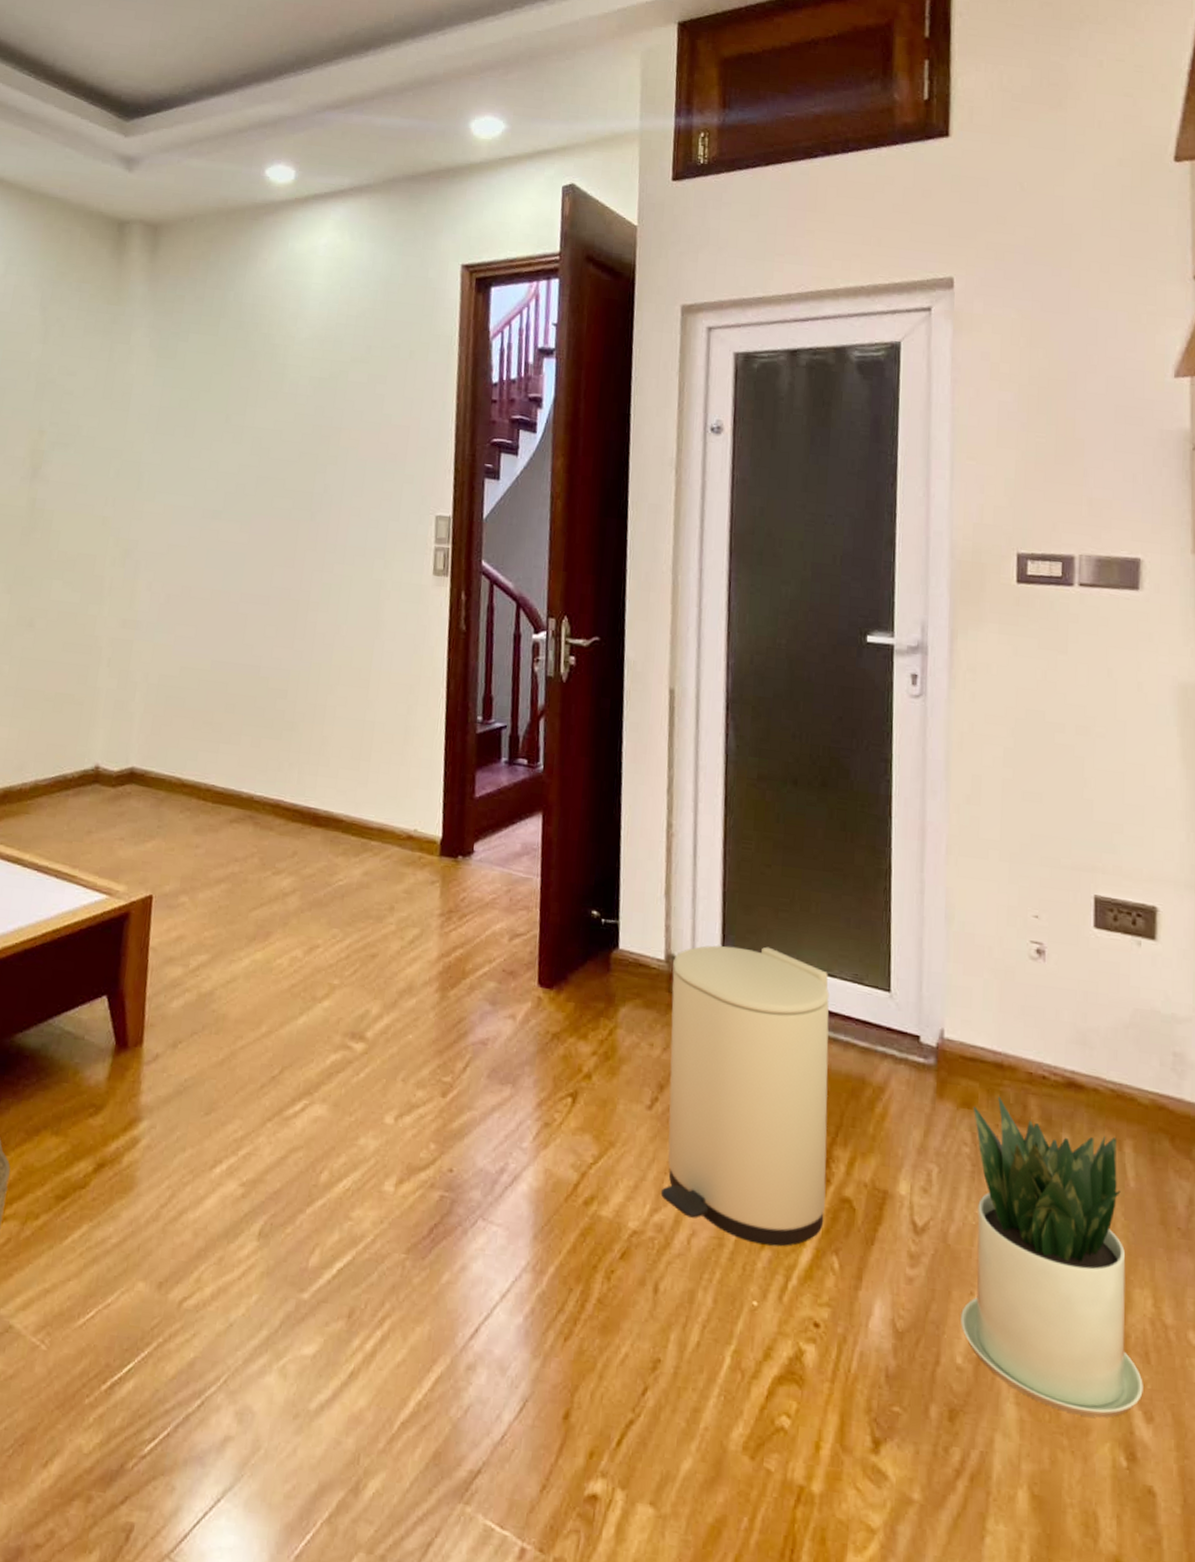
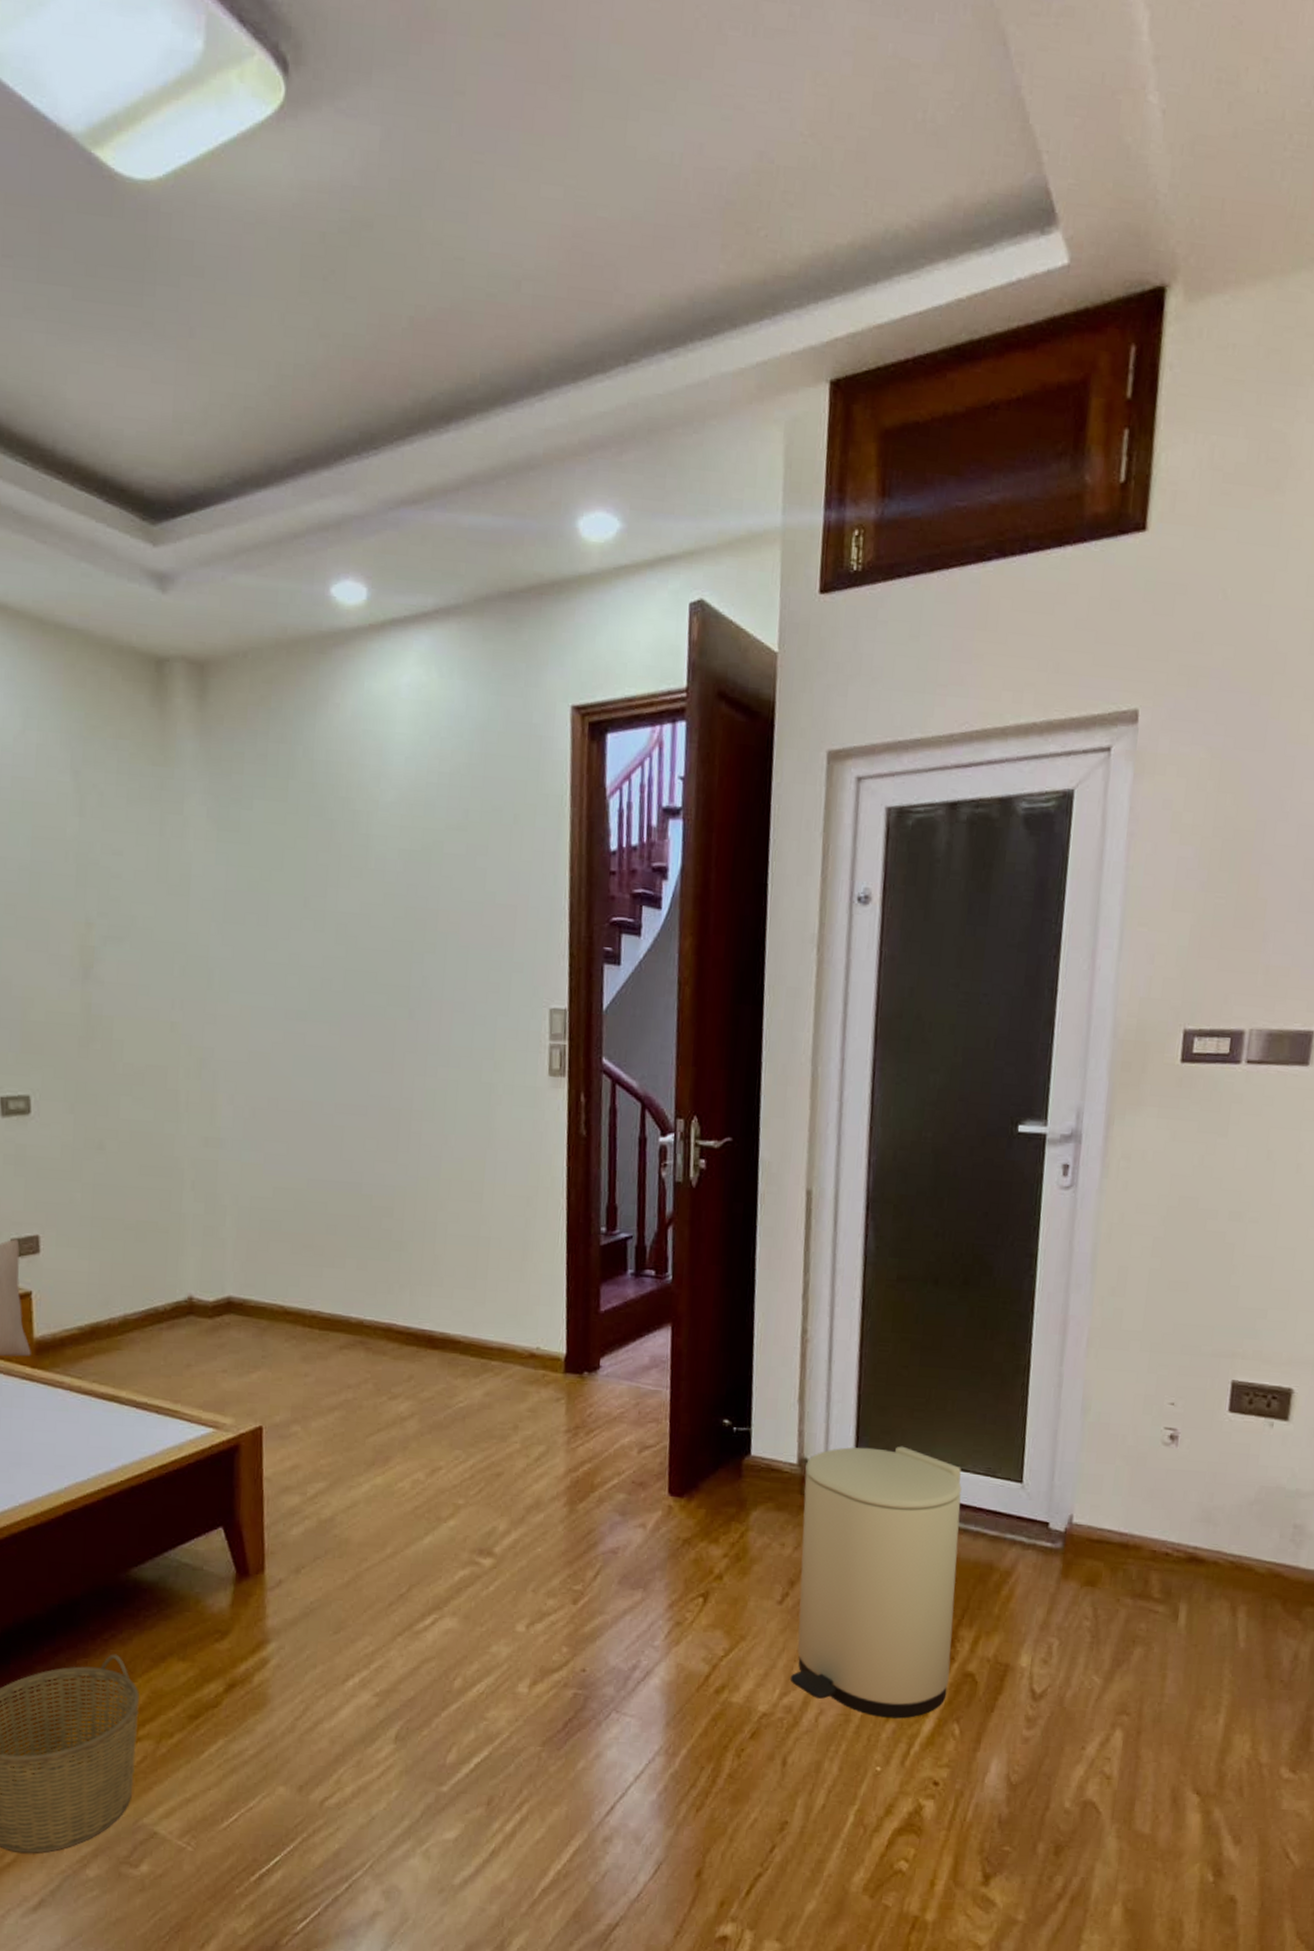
planter: present [961,1096,1143,1418] -> none [1071,1573,1235,1844]

